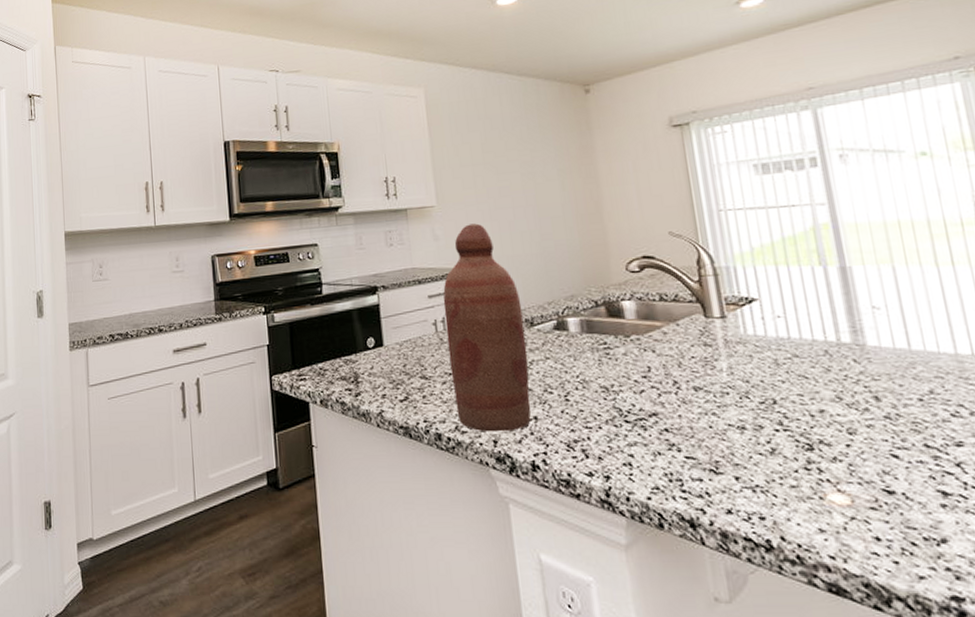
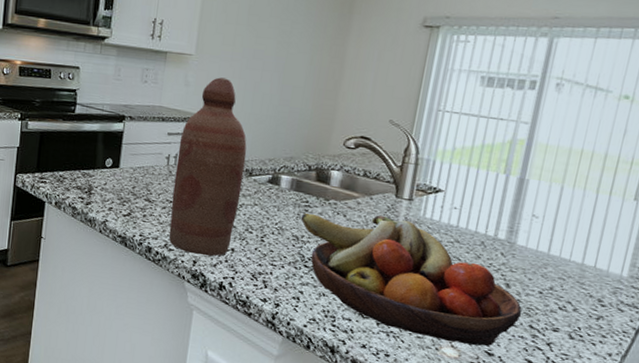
fruit bowl: none [603,342,910,486] -> present [300,212,522,346]

